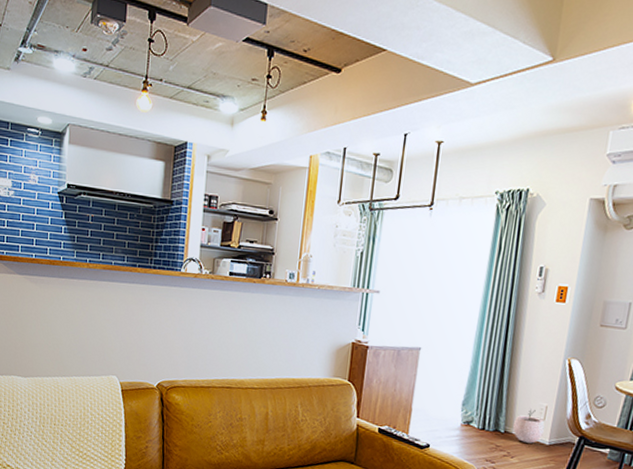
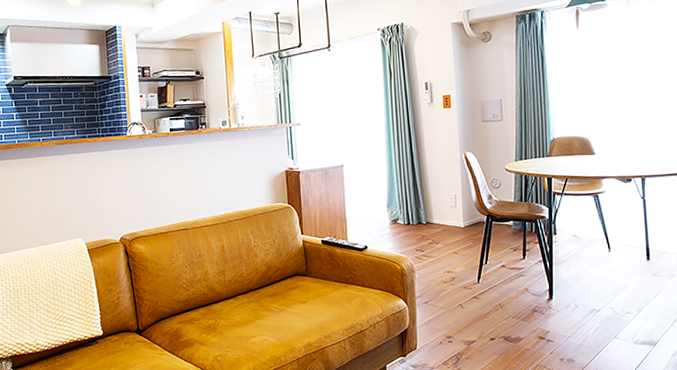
plant pot: present [513,408,545,444] -> none [432,199,458,229]

